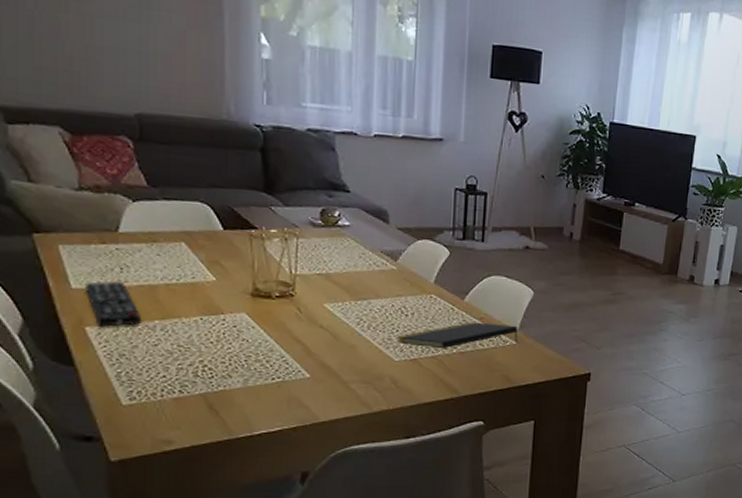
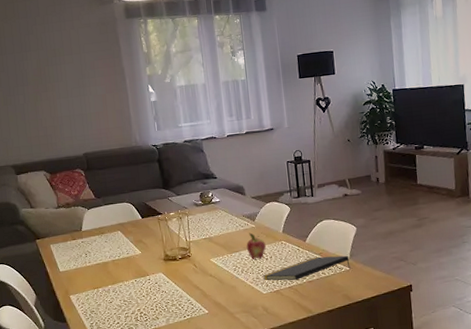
remote control: present [85,281,142,327] -> none [67,262,102,294]
fruit: none [379,276,408,314] -> present [246,232,266,260]

